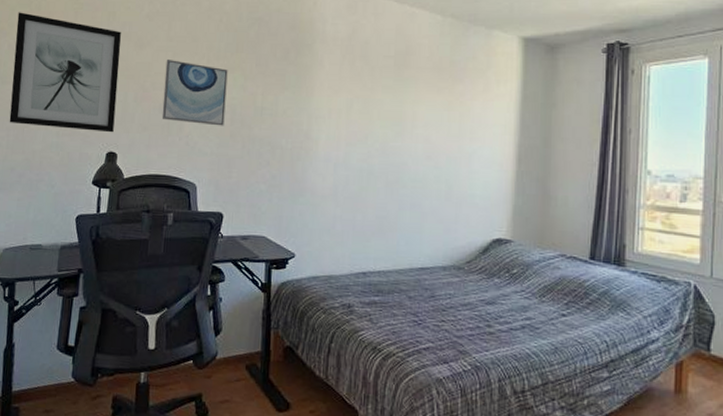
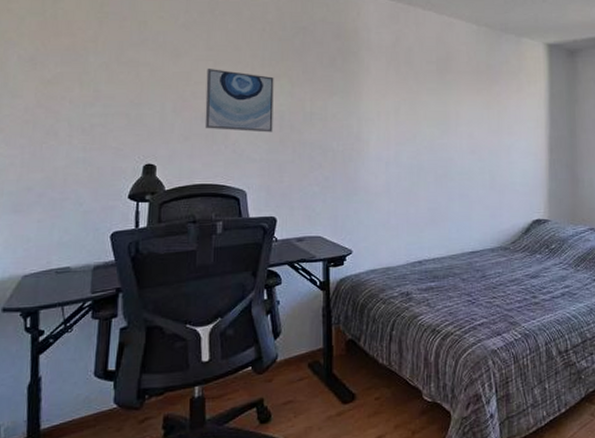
wall art: present [9,12,121,133] -> none [23,21,155,145]

